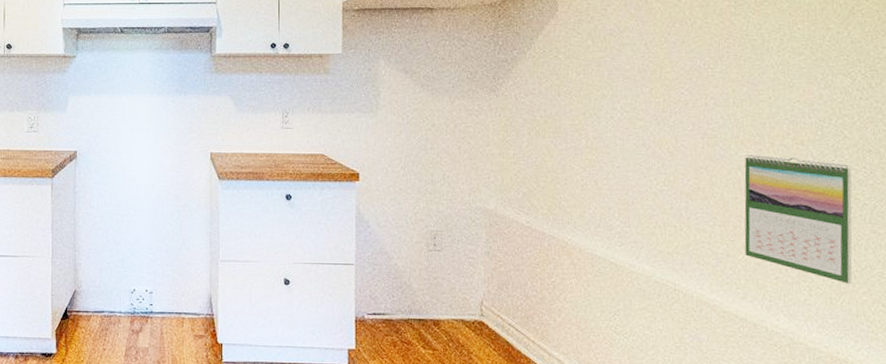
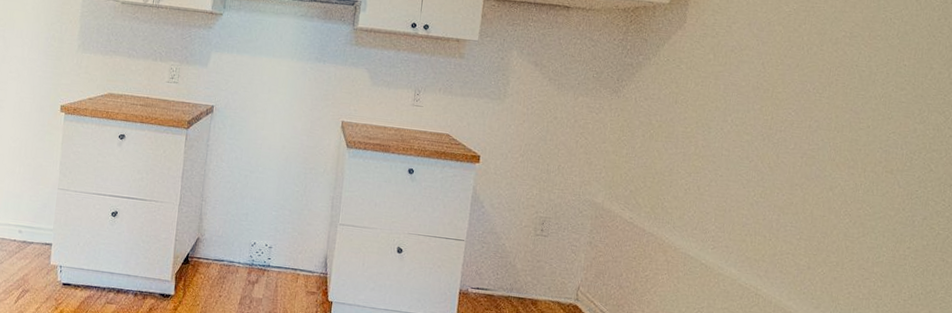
calendar: present [744,155,852,284] -> none [824,177,932,305]

